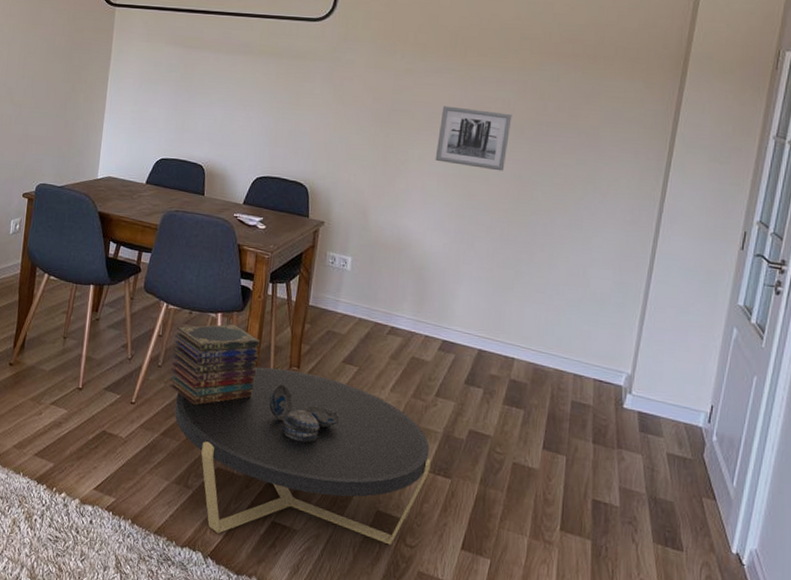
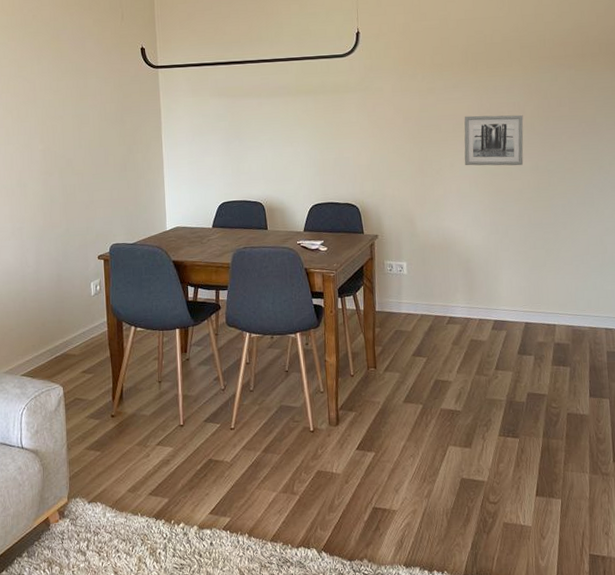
book stack: present [169,324,260,405] -> none [261,340,340,419]
coffee table: present [174,366,431,545] -> none [271,371,501,529]
decorative bowl: present [268,384,340,443] -> none [353,386,418,433]

